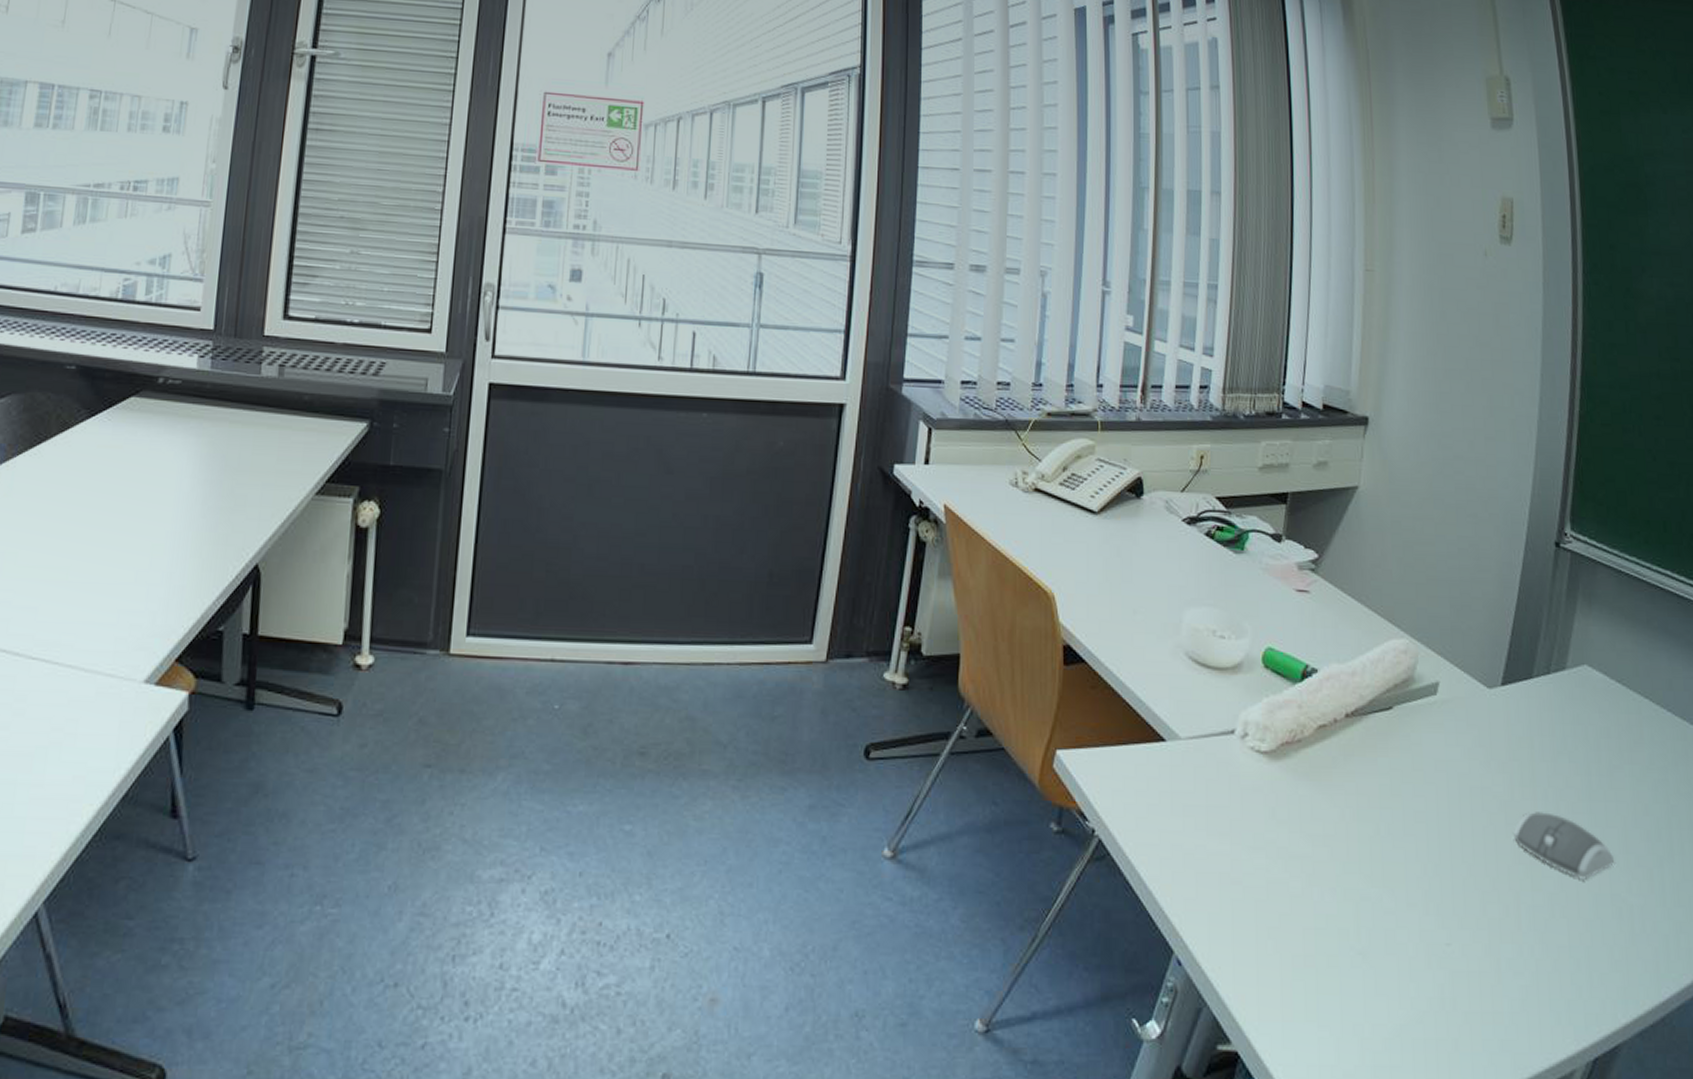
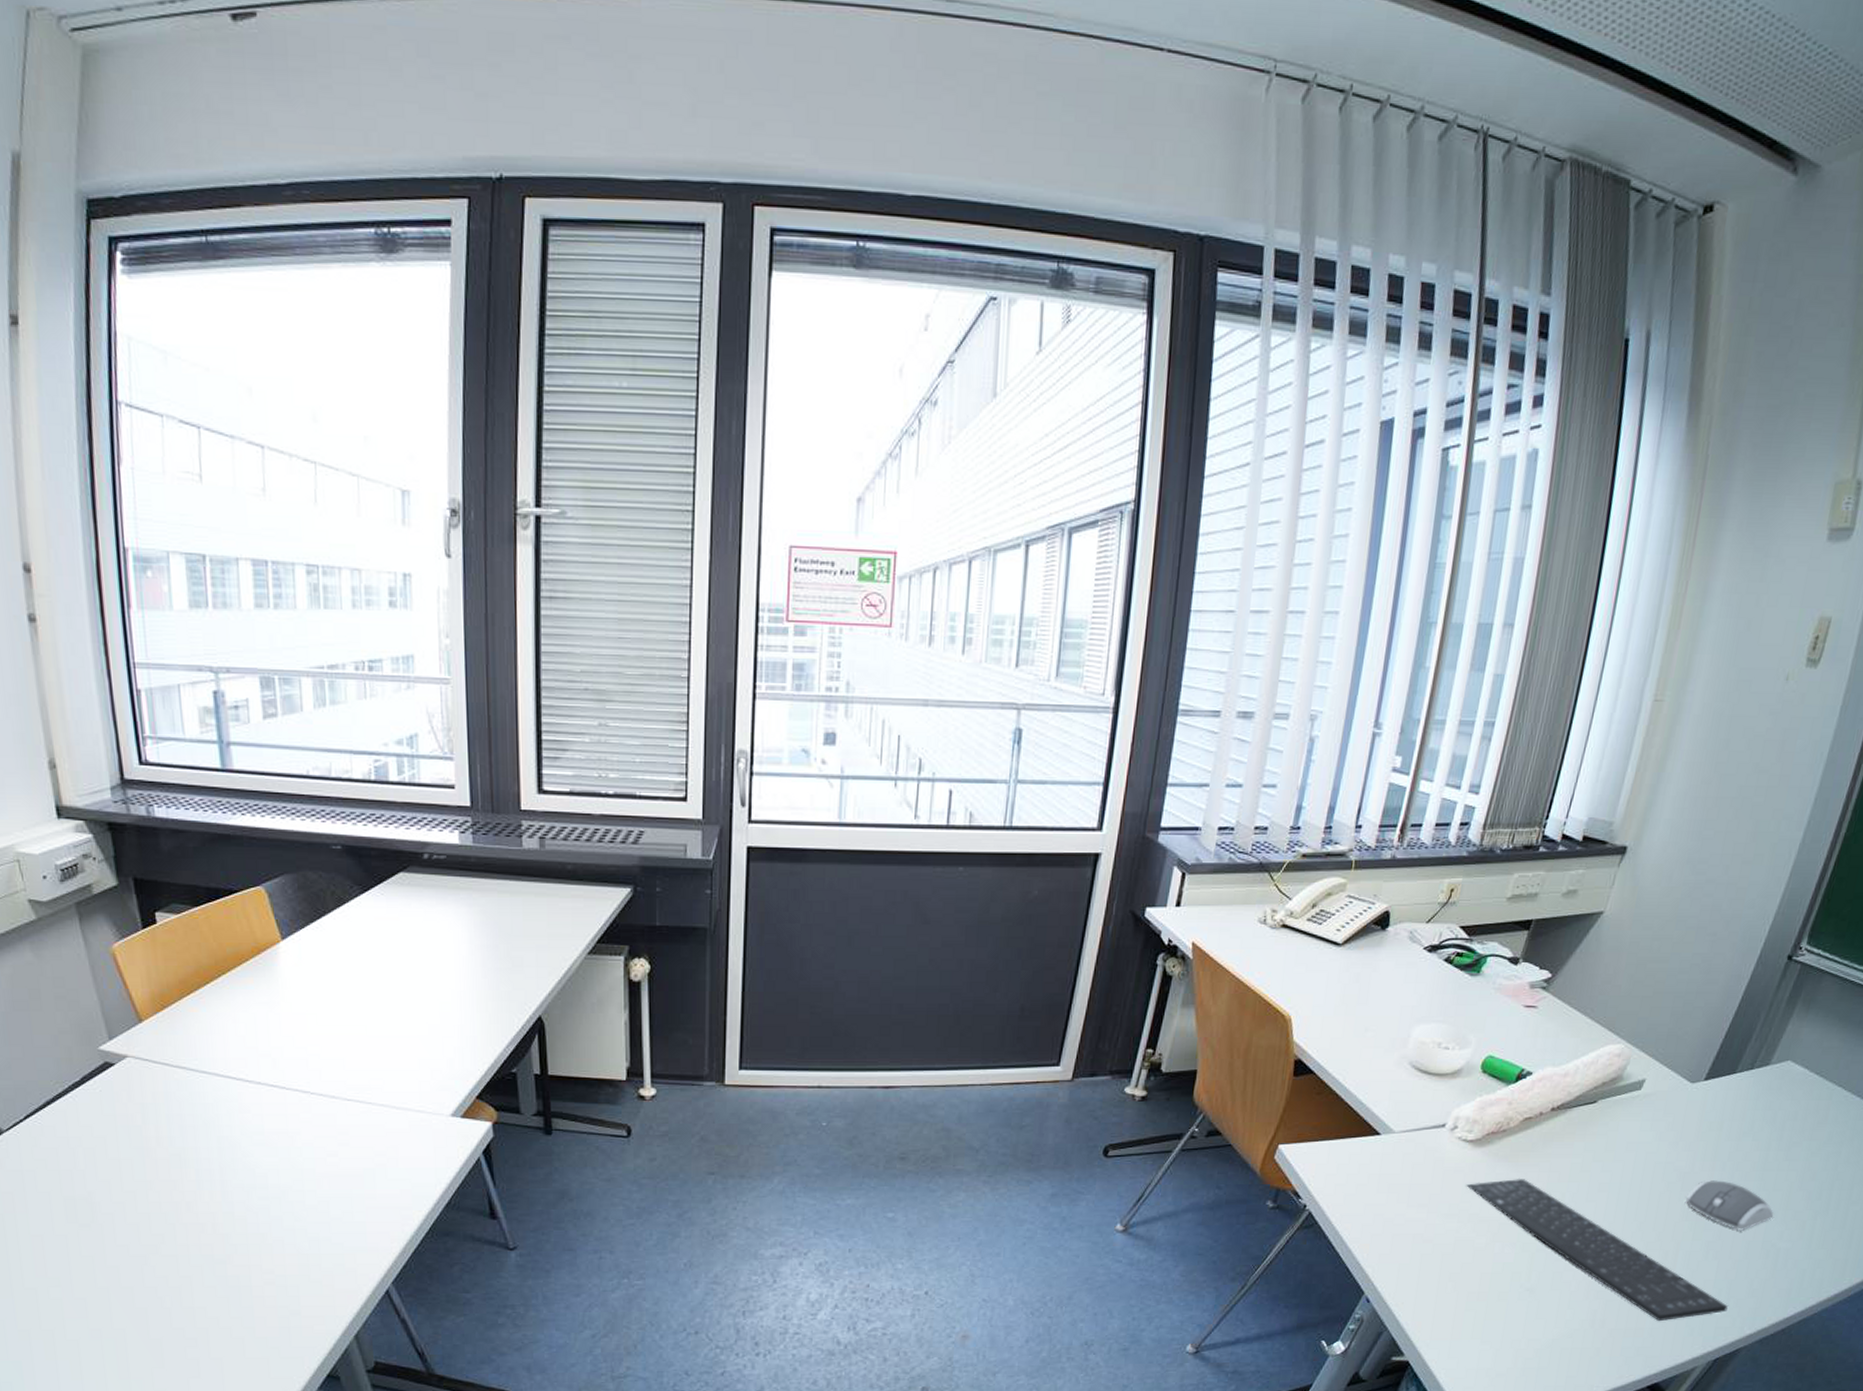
keyboard: none [1268,801,1592,1003] -> present [1466,1178,1728,1322]

